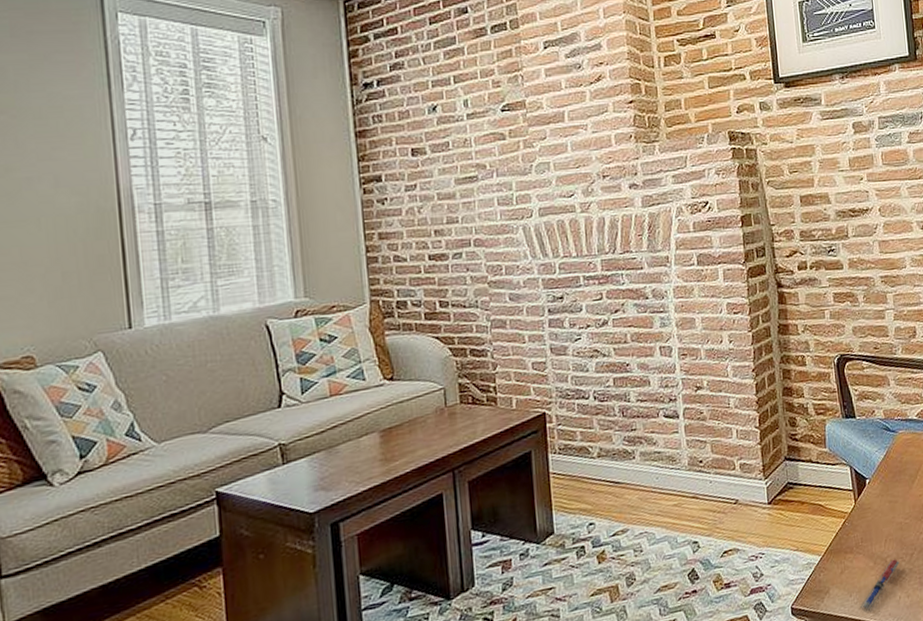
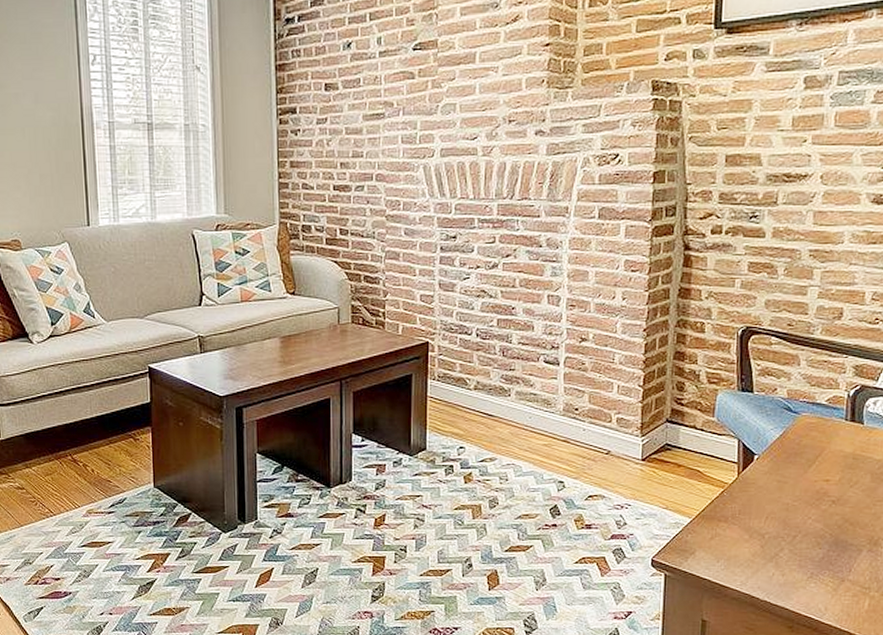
pen: present [860,558,900,610] -> none [727,537,779,579]

